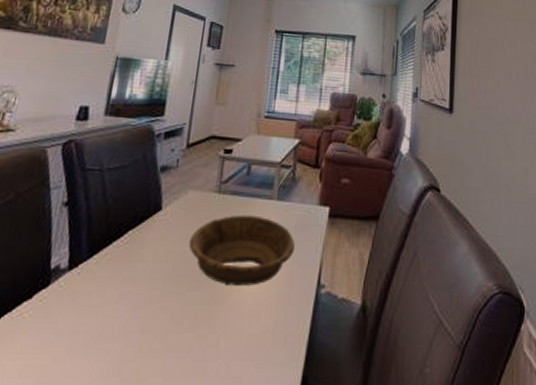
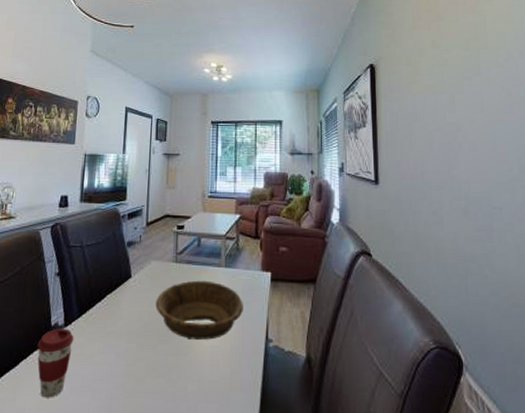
coffee cup: none [25,272,80,362] -> present [37,328,74,398]

